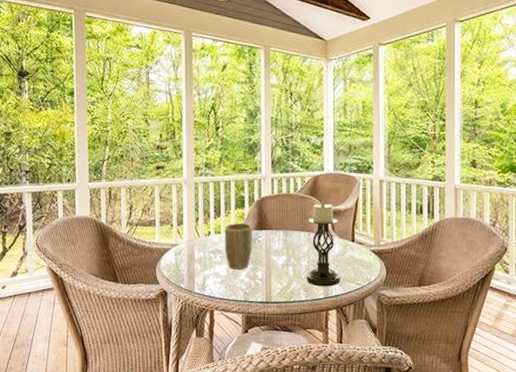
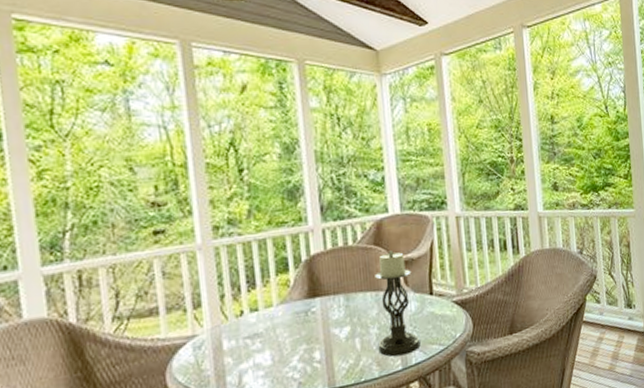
plant pot: present [224,223,252,270] -> none [263,292,305,356]

